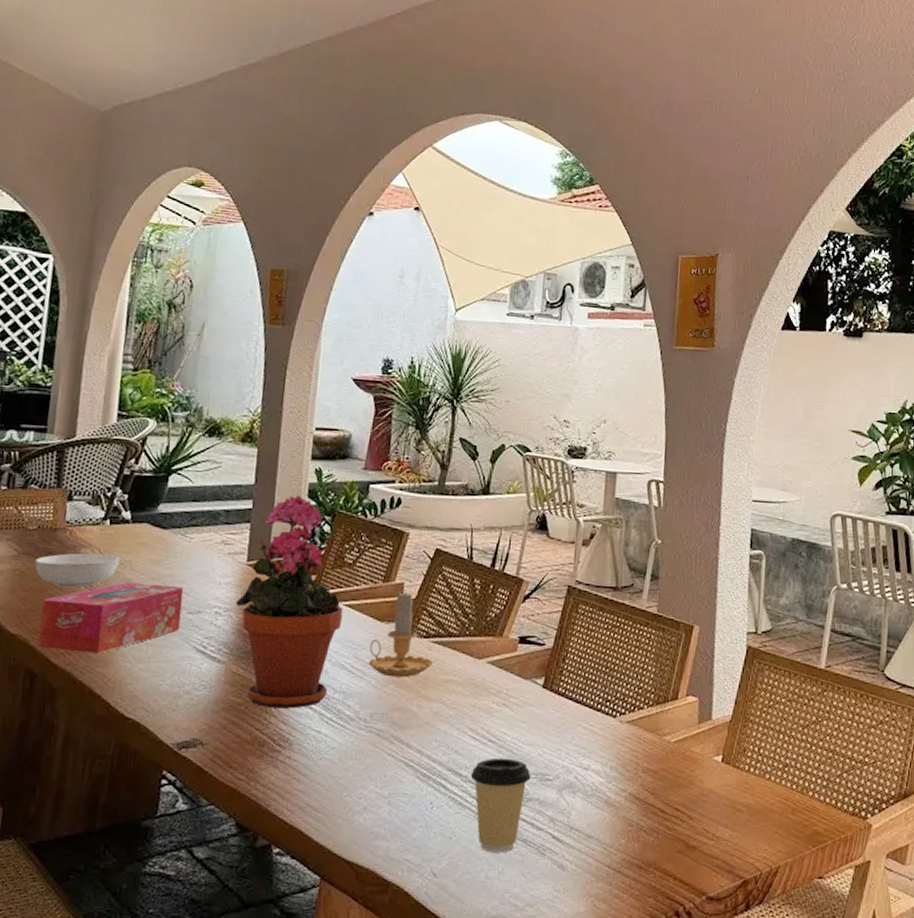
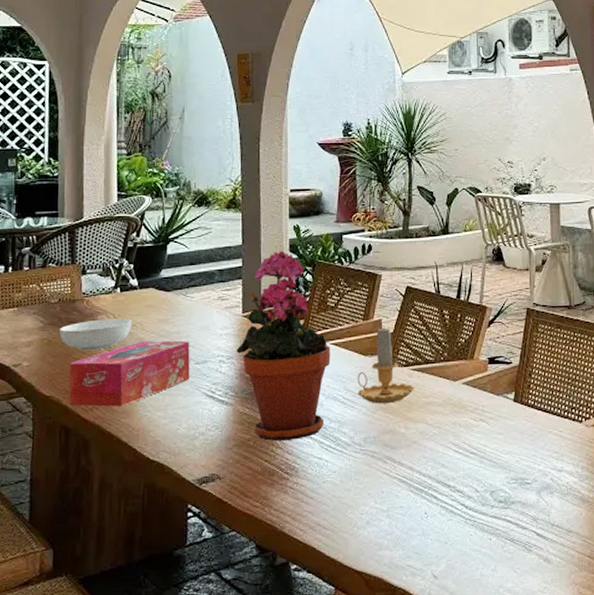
coffee cup: present [470,757,531,853] -> none [458,467,512,553]

